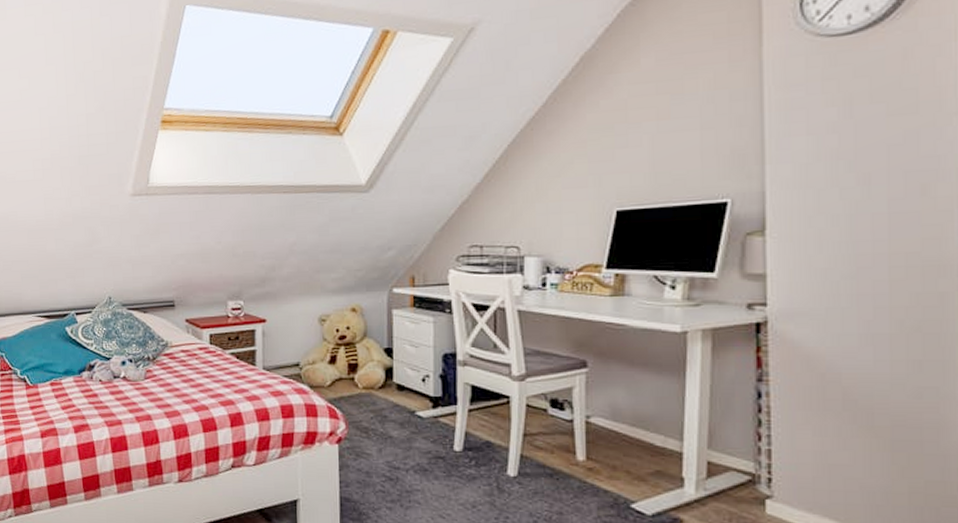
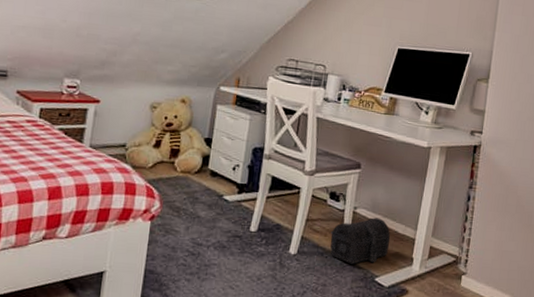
treasure chest: none [559,428,645,487] -> present [330,217,391,264]

